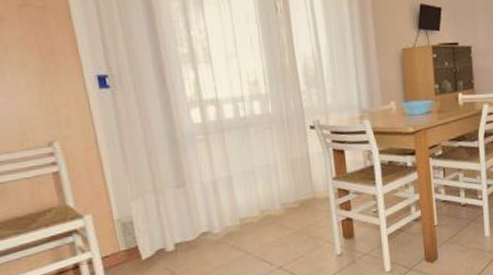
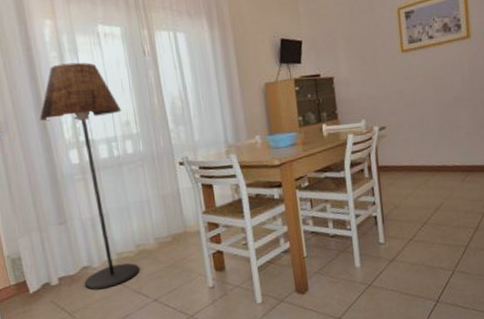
floor lamp: none [158,15,264,257] -> present [40,62,140,290]

